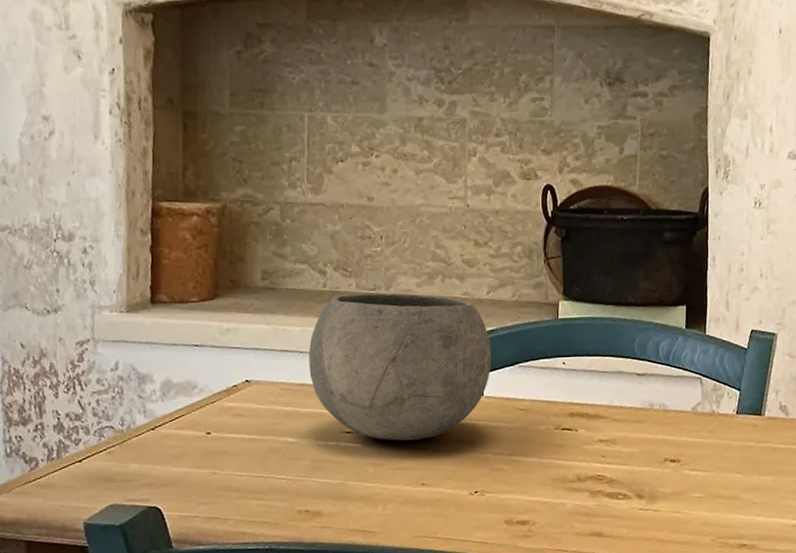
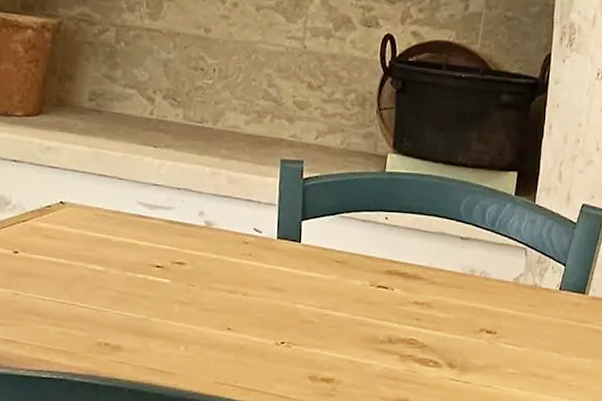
bowl: present [308,293,492,441] -> none [125,124,314,282]

